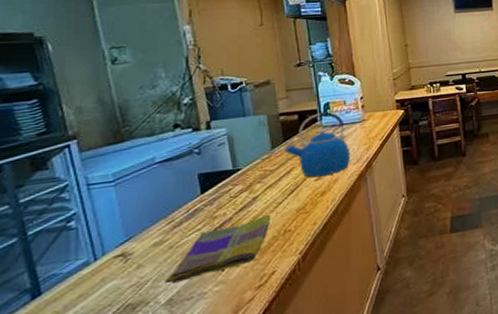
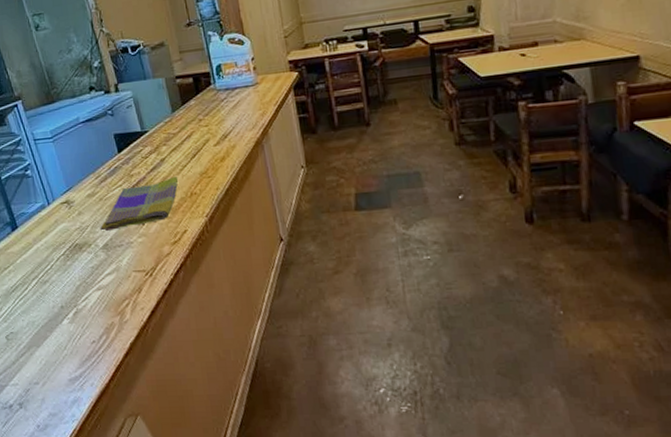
kettle: present [285,111,351,178] -> none [184,74,247,143]

